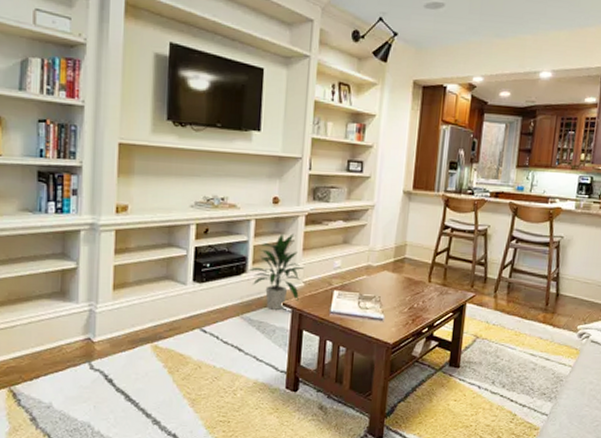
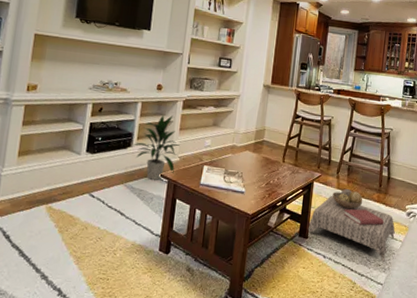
ottoman: none [459,309,564,391] -> present [308,188,395,263]

